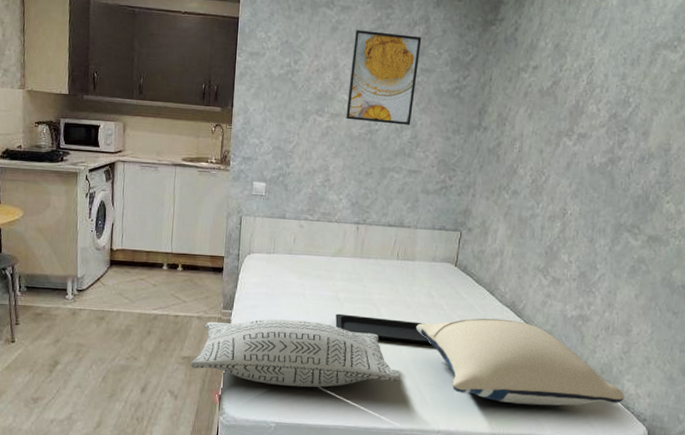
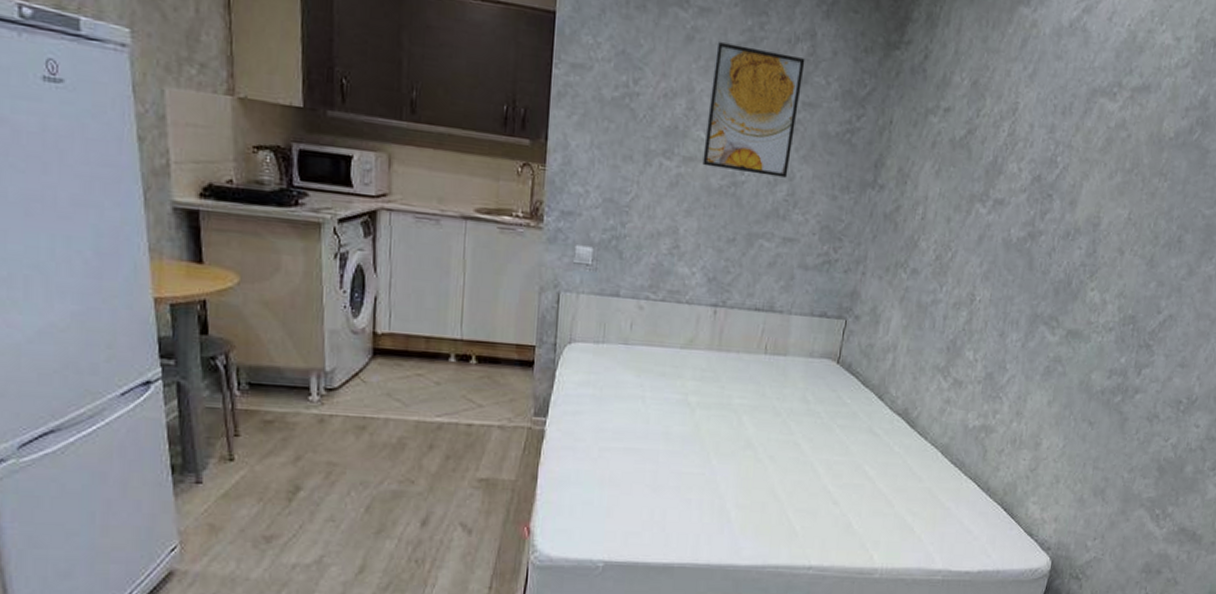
pillow: present [190,319,400,388] -> none [489,429,765,517]
serving tray: present [335,313,432,345] -> none [683,422,805,462]
pillow: present [416,318,625,406] -> none [786,428,1029,535]

